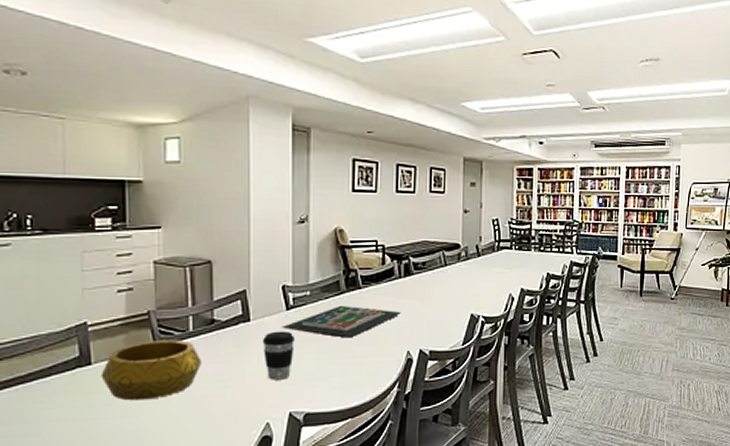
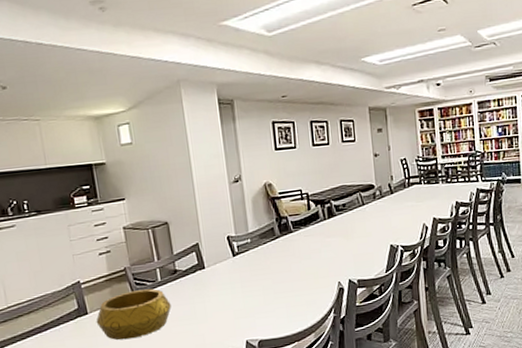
coffee cup: present [262,331,295,380] -> none [216,273,244,316]
architectural model: present [282,305,401,338] -> none [231,248,329,276]

